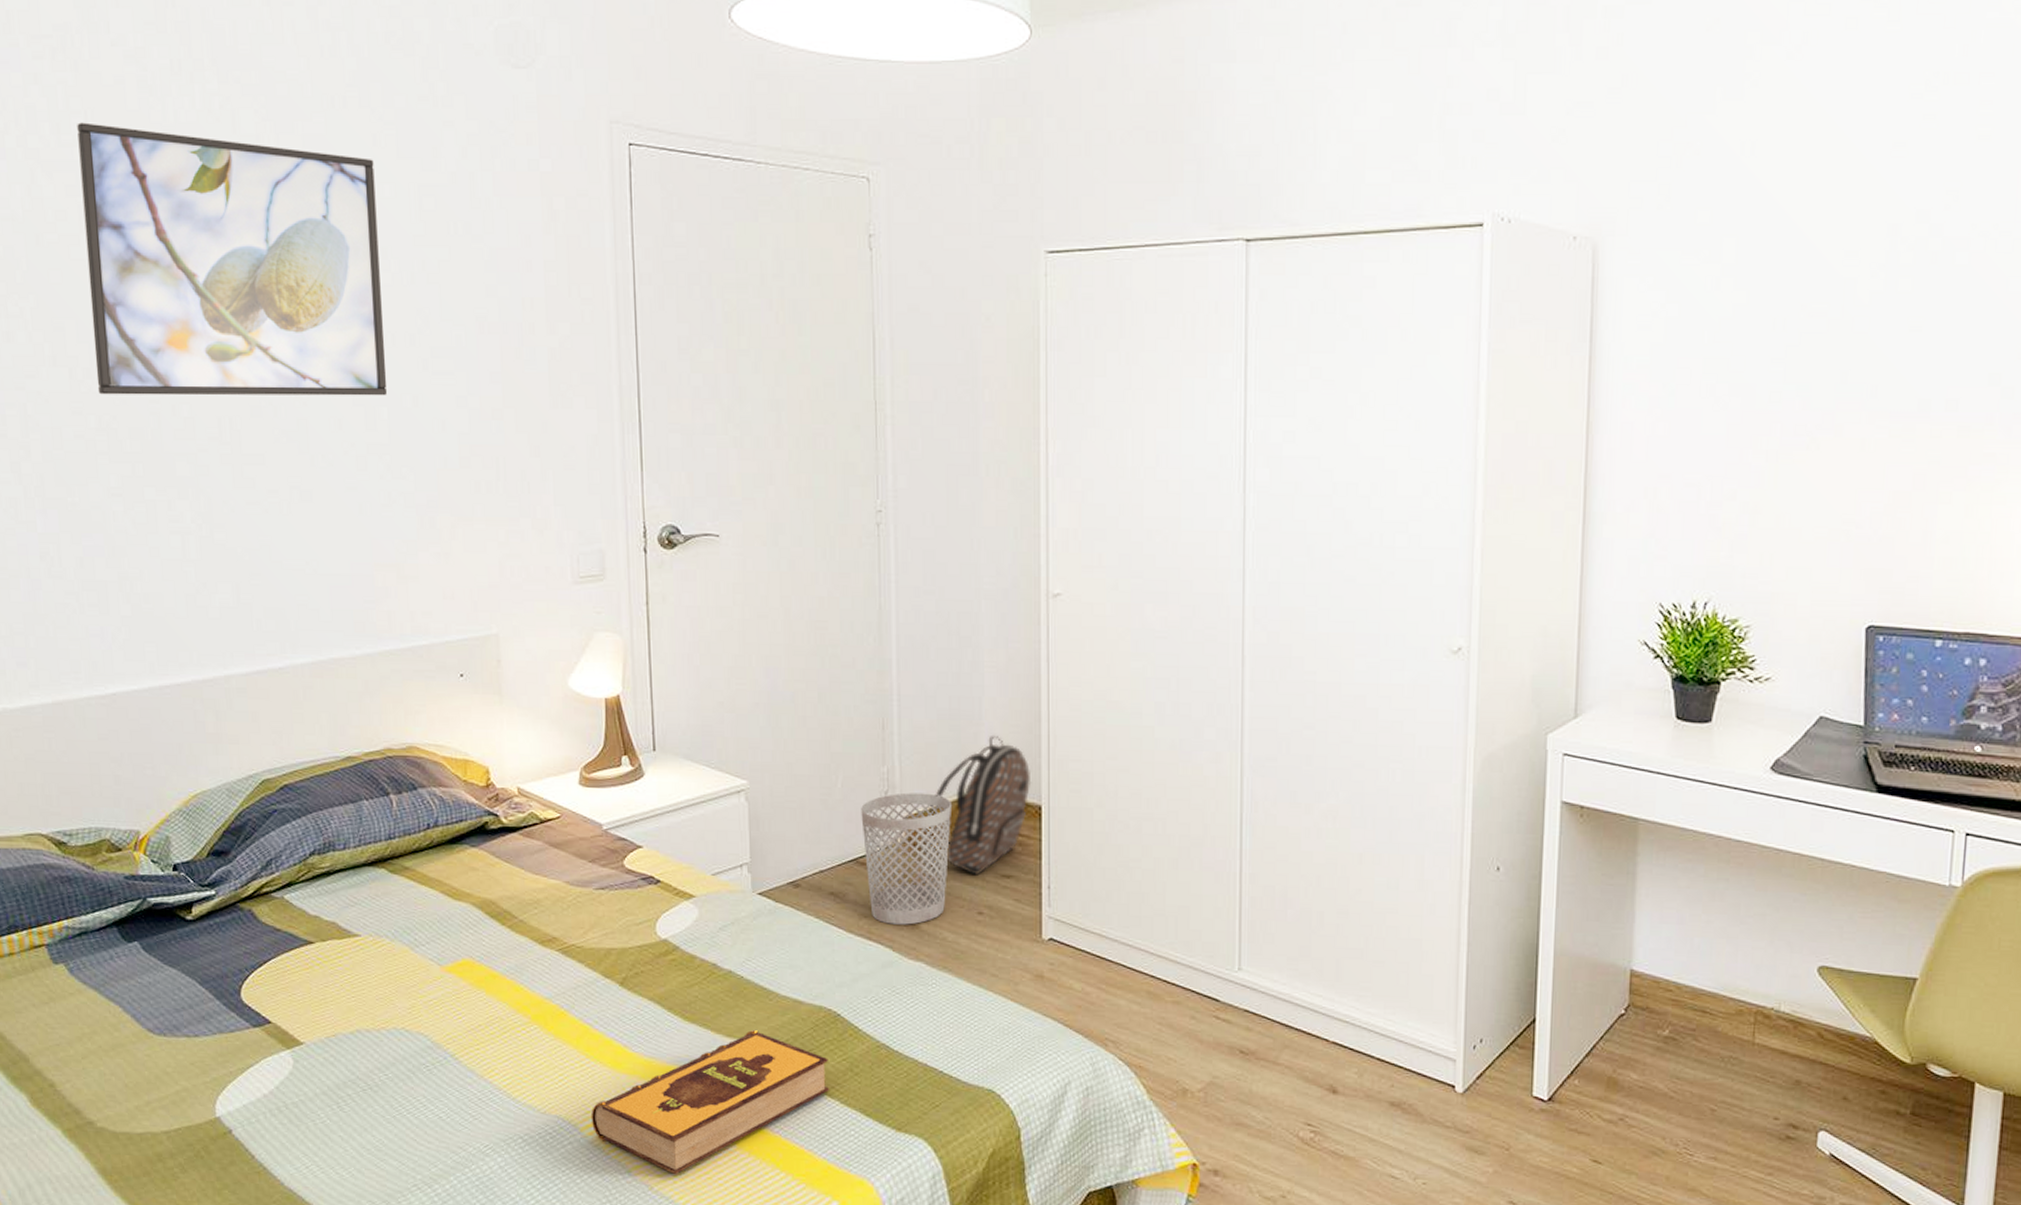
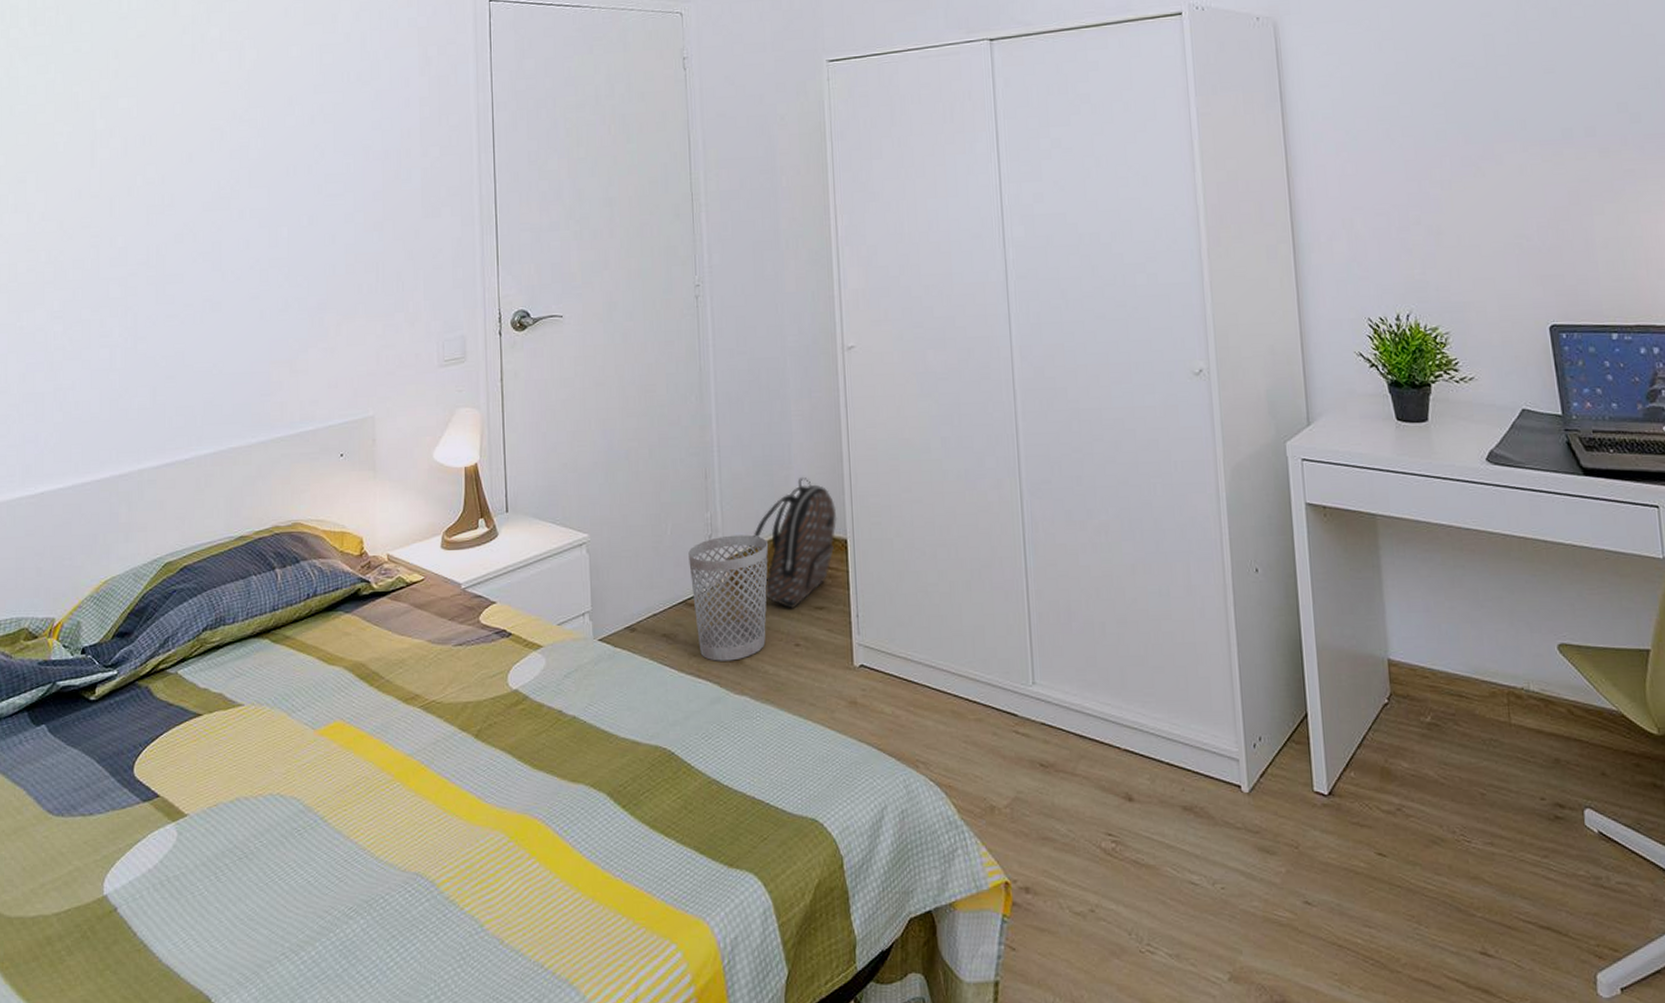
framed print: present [77,122,388,396] -> none [49,15,288,234]
hardback book: present [590,1030,829,1174] -> none [447,774,665,926]

